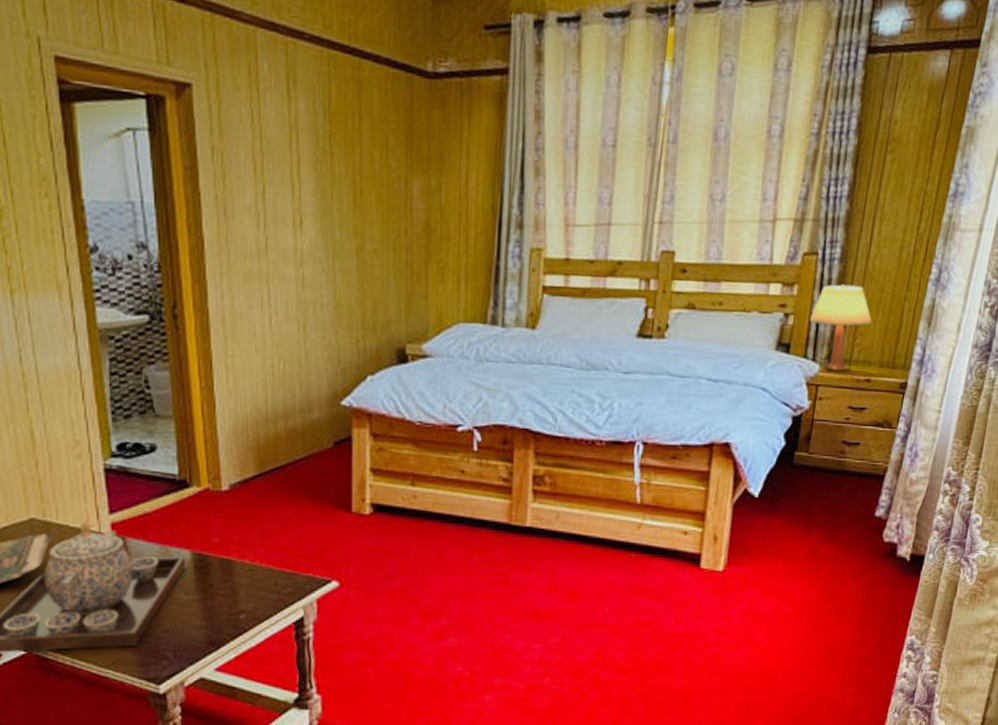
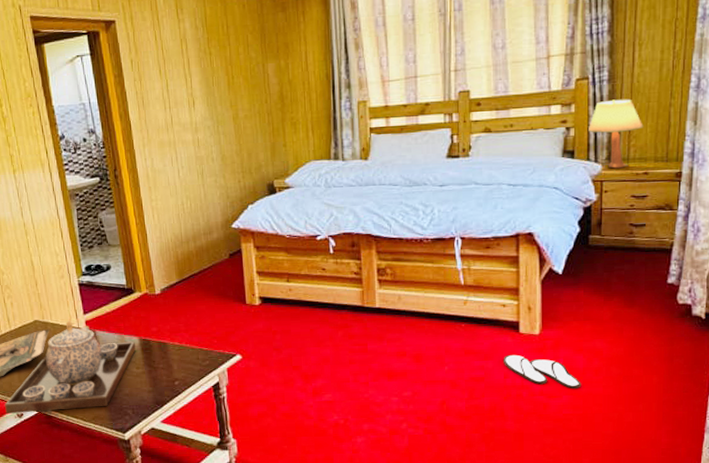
slippers: none [677,594,765,639] -> present [504,354,582,389]

